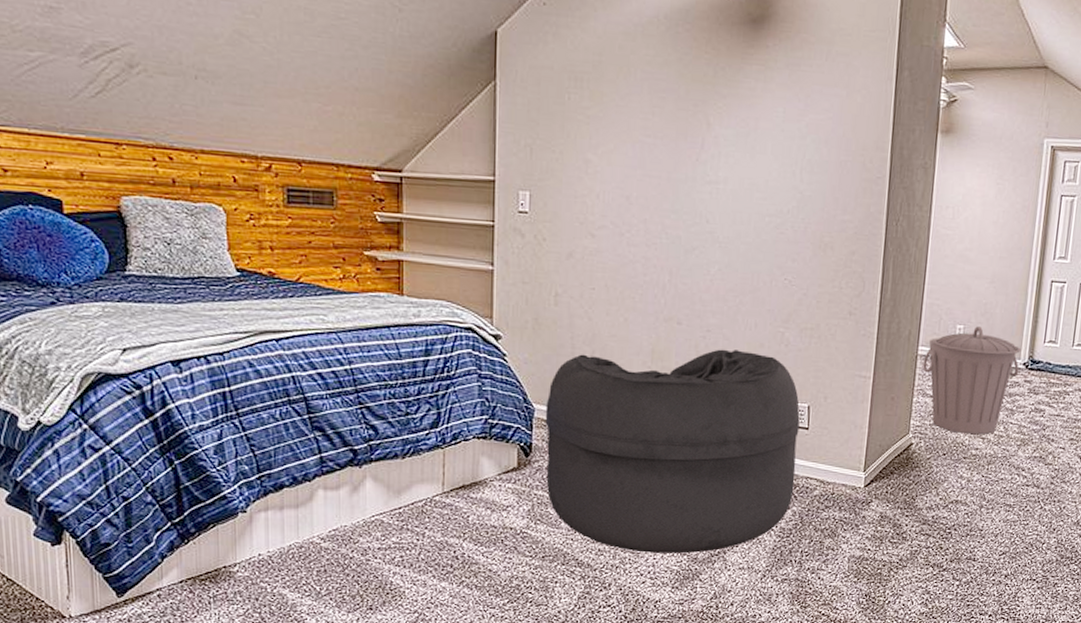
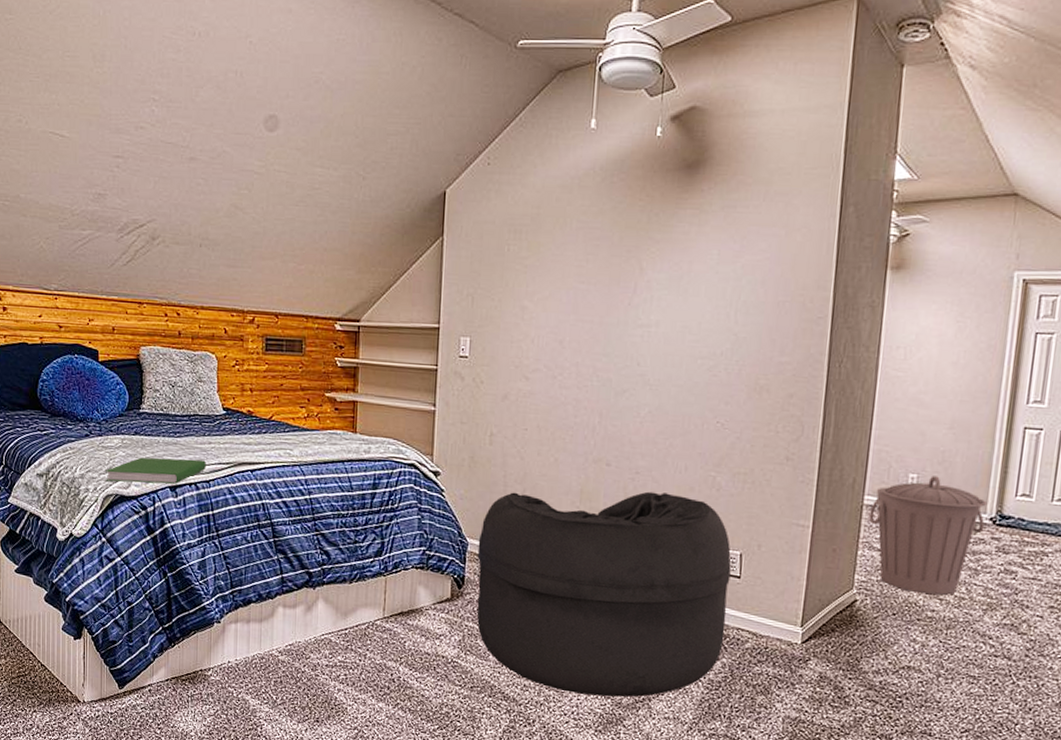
hardcover book: none [82,327,218,359] -> present [106,457,206,485]

